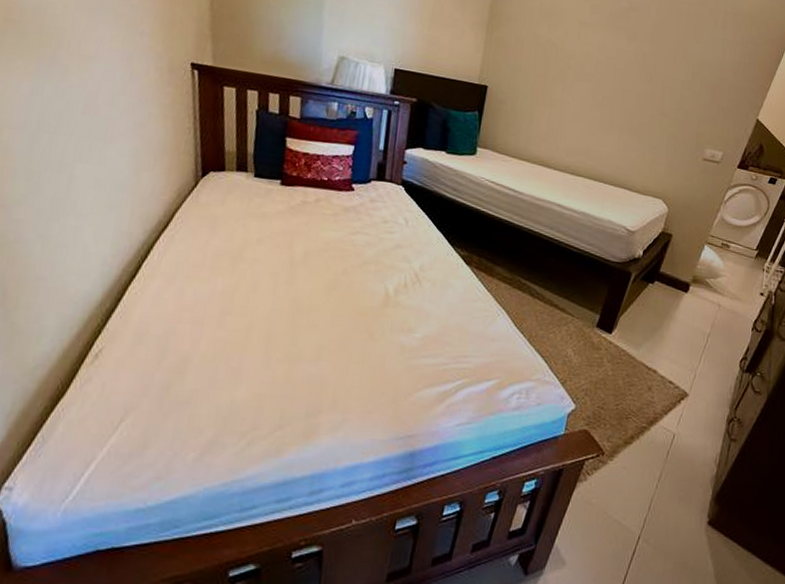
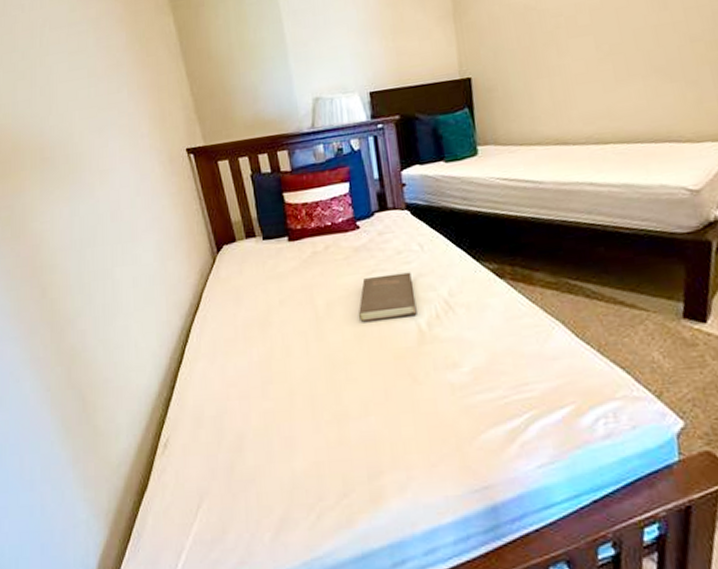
book: none [332,237,391,281] -> present [358,272,417,323]

